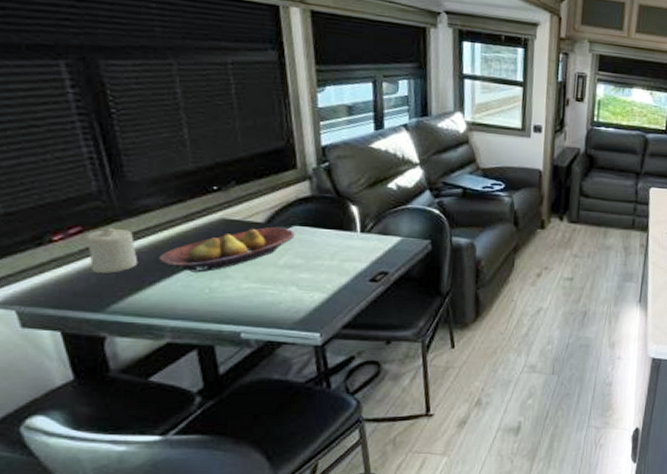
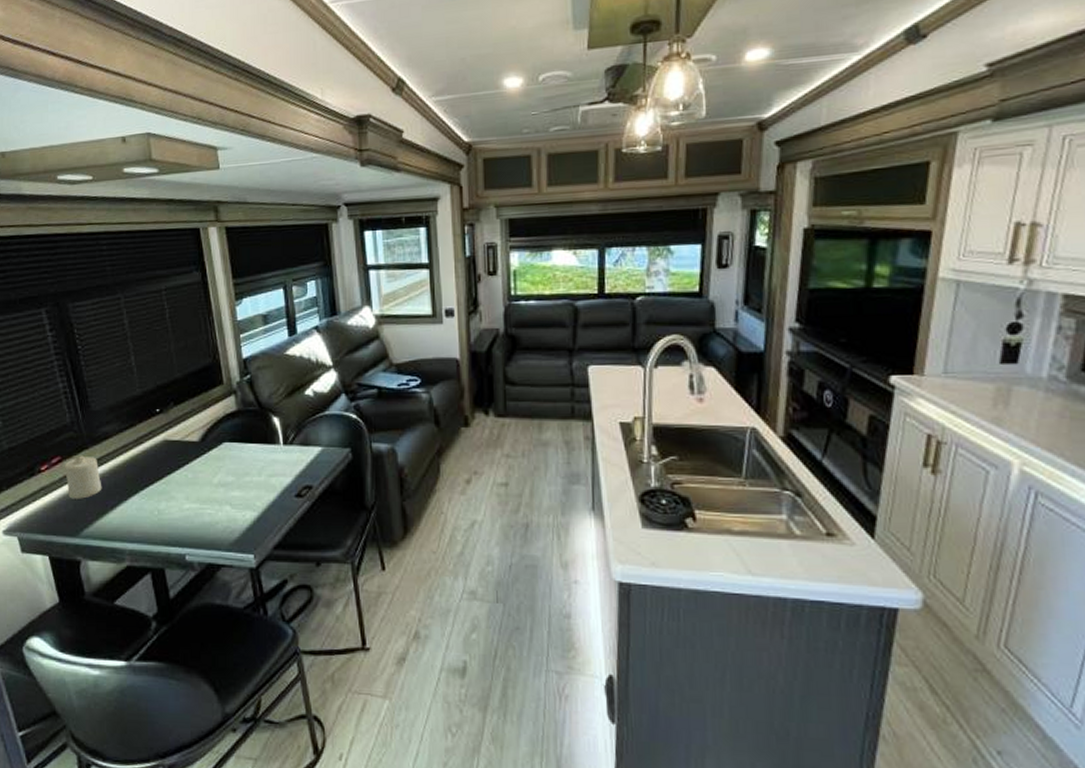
fruit bowl: present [159,226,295,273] -> none [117,444,226,495]

